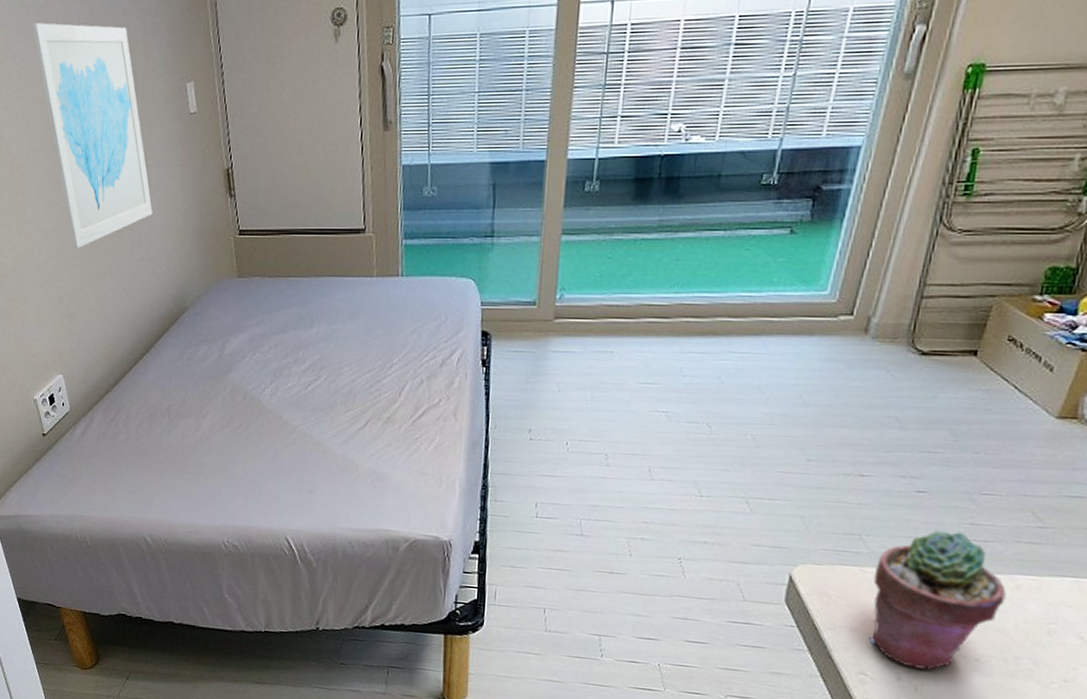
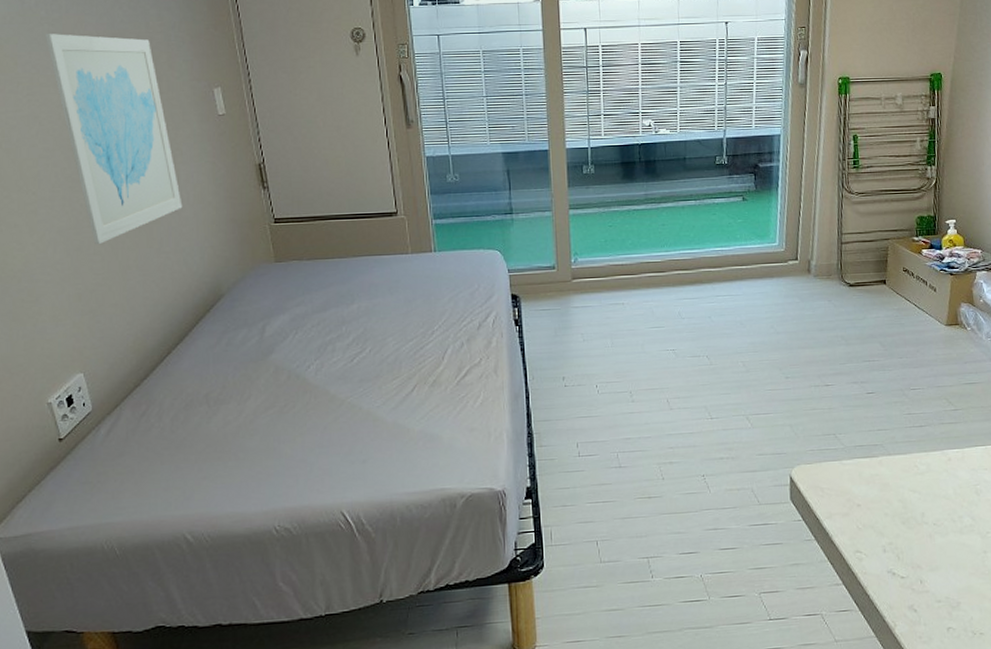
potted succulent: present [869,530,1007,670] -> none [850,421,943,540]

